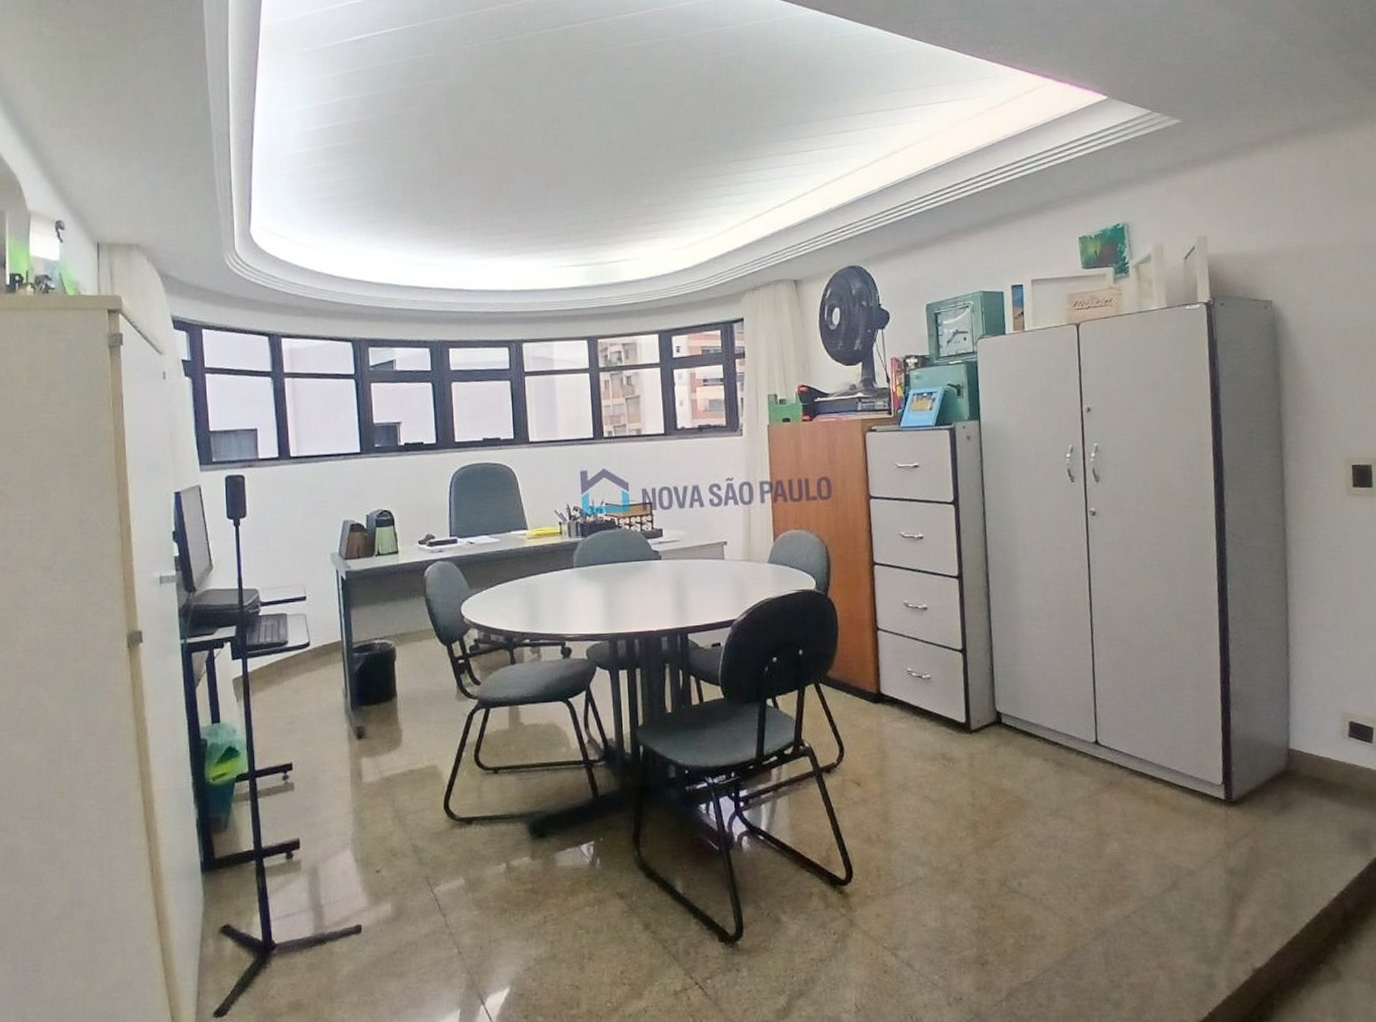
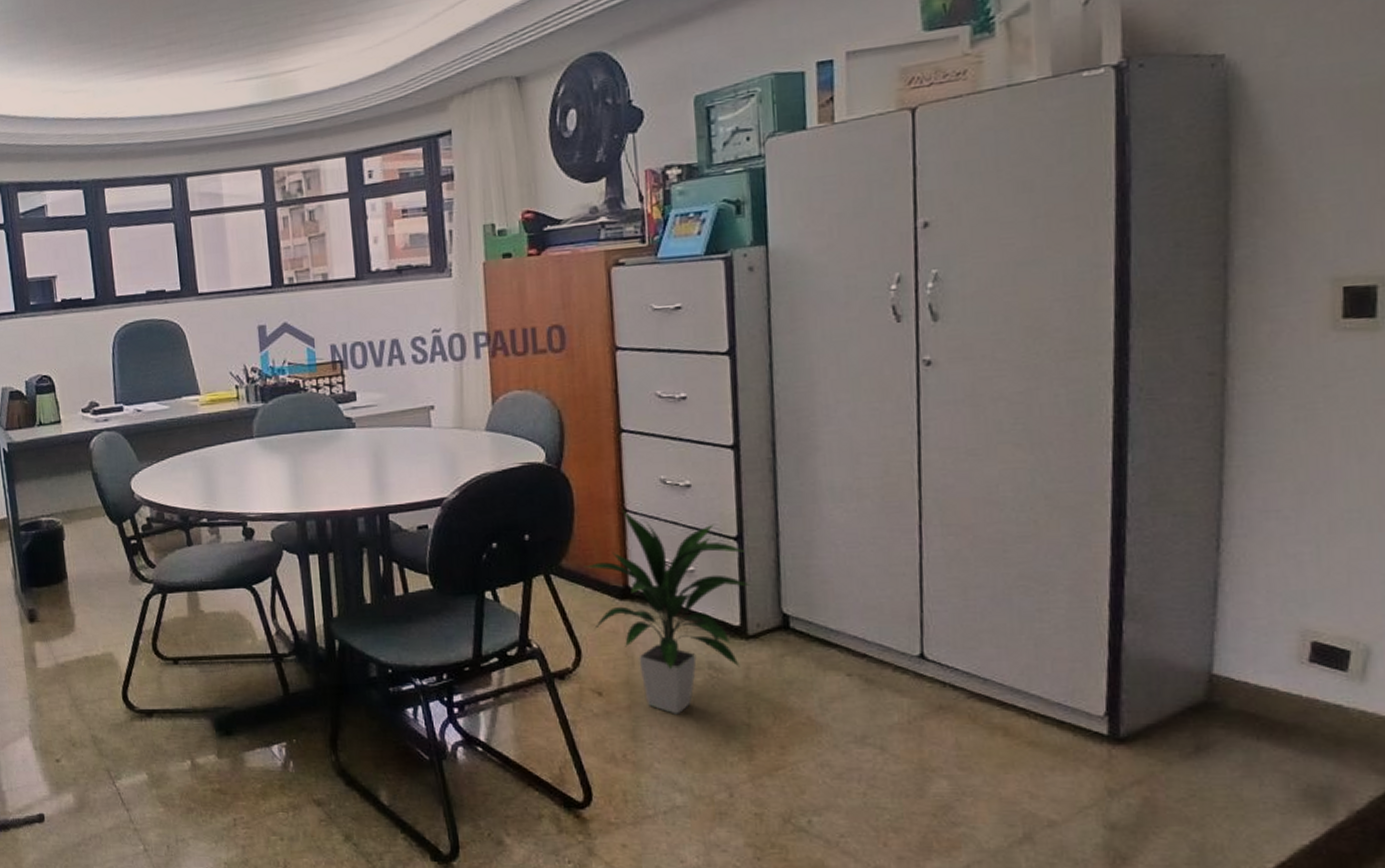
indoor plant: none [845,628,973,799] -> present [583,509,751,714]

